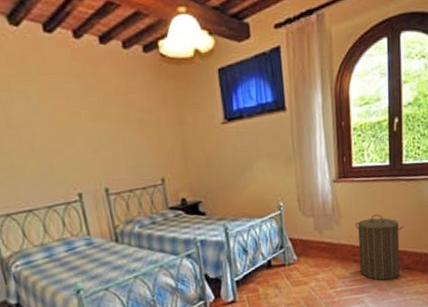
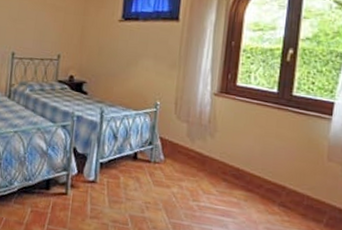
laundry hamper: present [355,214,404,281] -> none [228,138,286,213]

